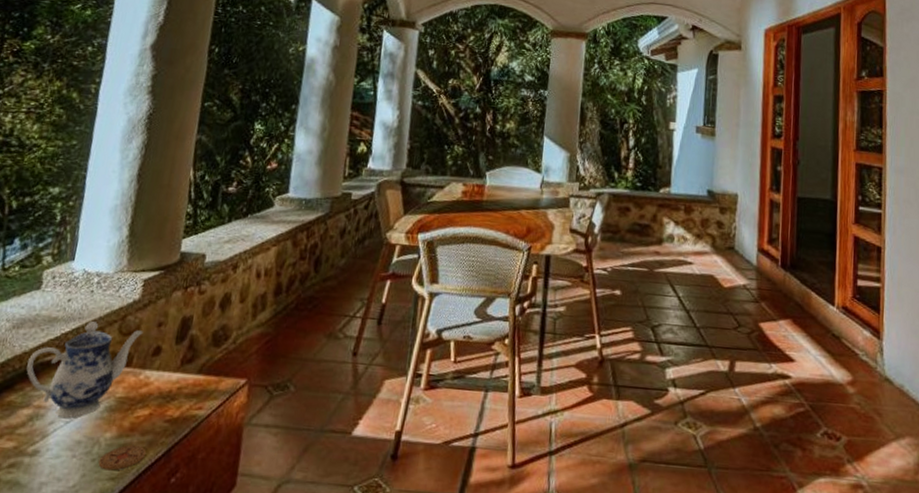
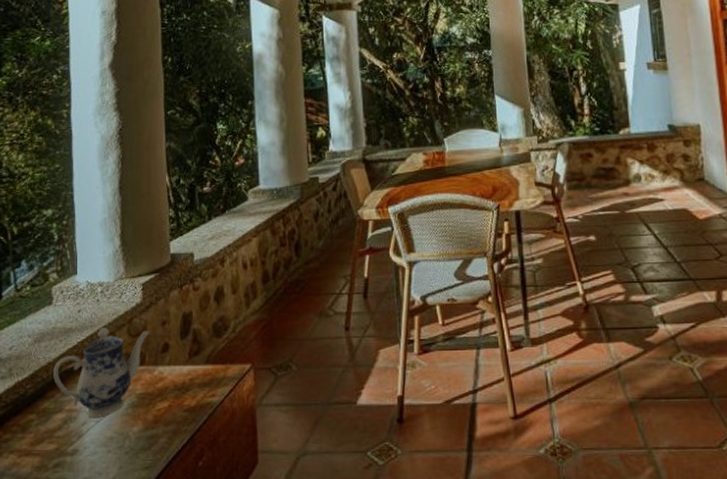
coaster: present [98,444,147,471] -> none [132,435,173,461]

